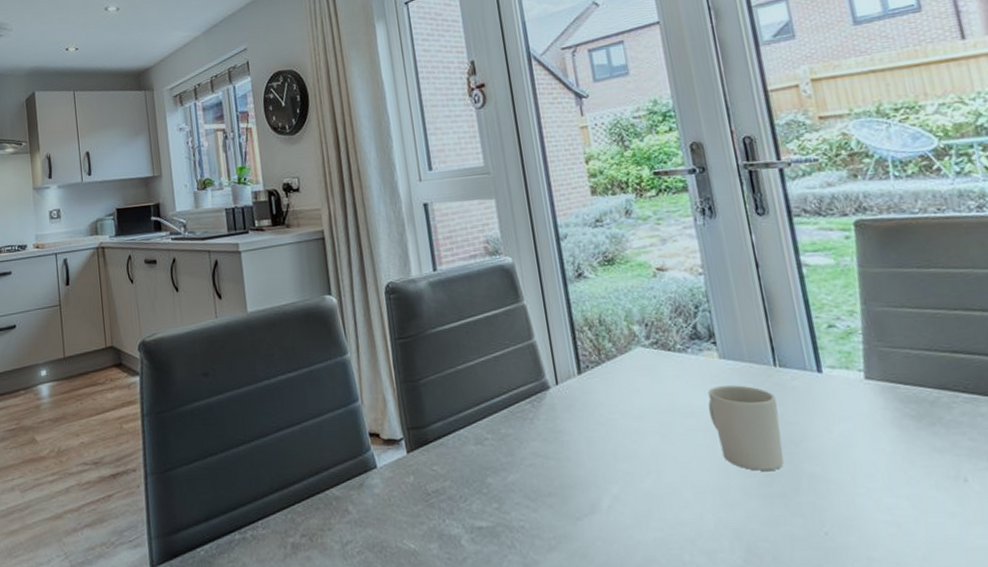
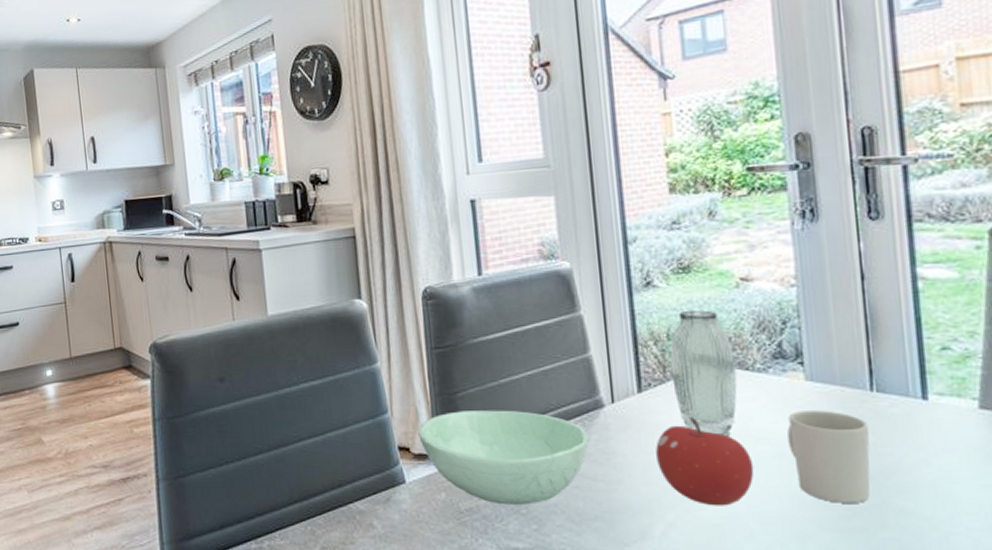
bowl: none [386,394,539,485] -> present [418,410,589,505]
fruit: none [597,395,684,478] -> present [656,417,754,506]
vase: none [603,298,664,413] -> present [670,310,738,437]

